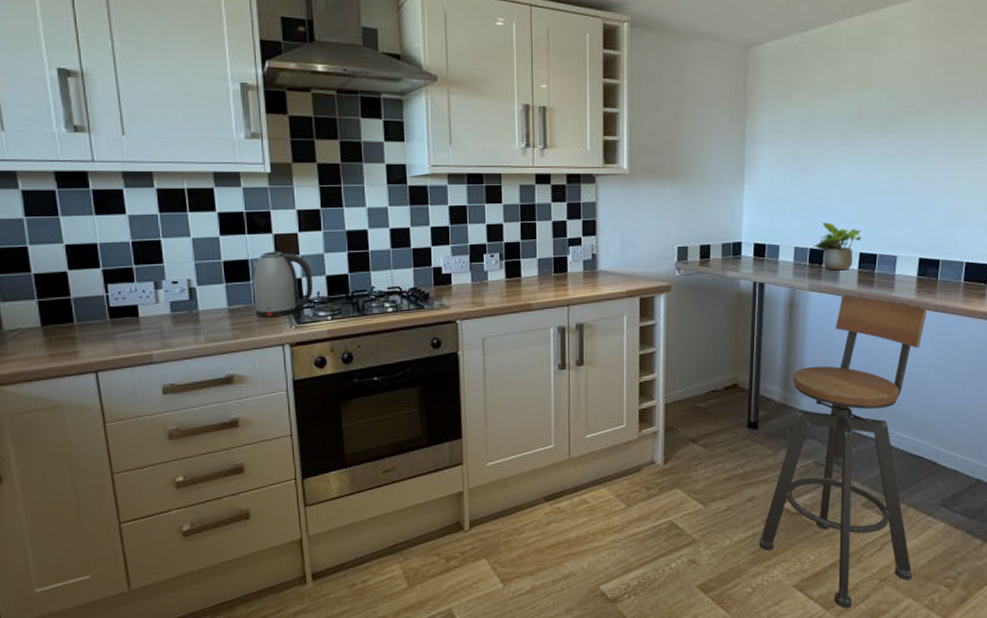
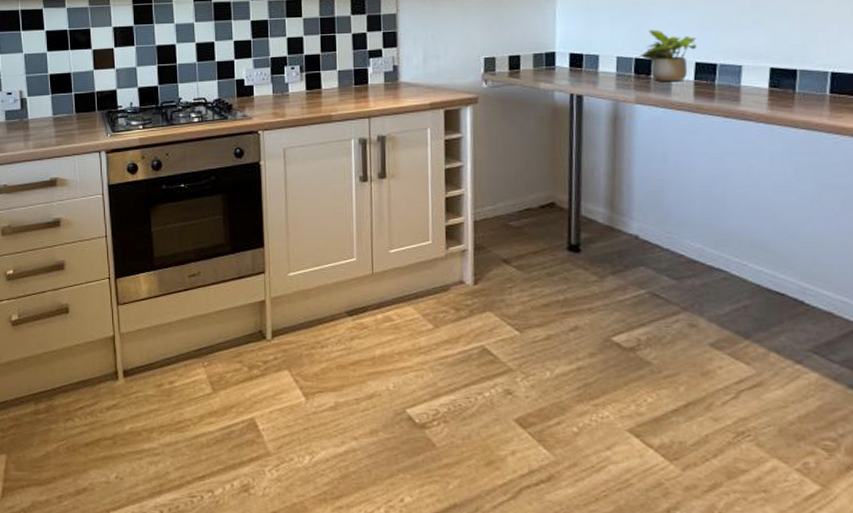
kettle: present [252,251,313,318] -> none [74,65,126,126]
bar stool: present [759,294,928,608] -> none [585,108,784,462]

